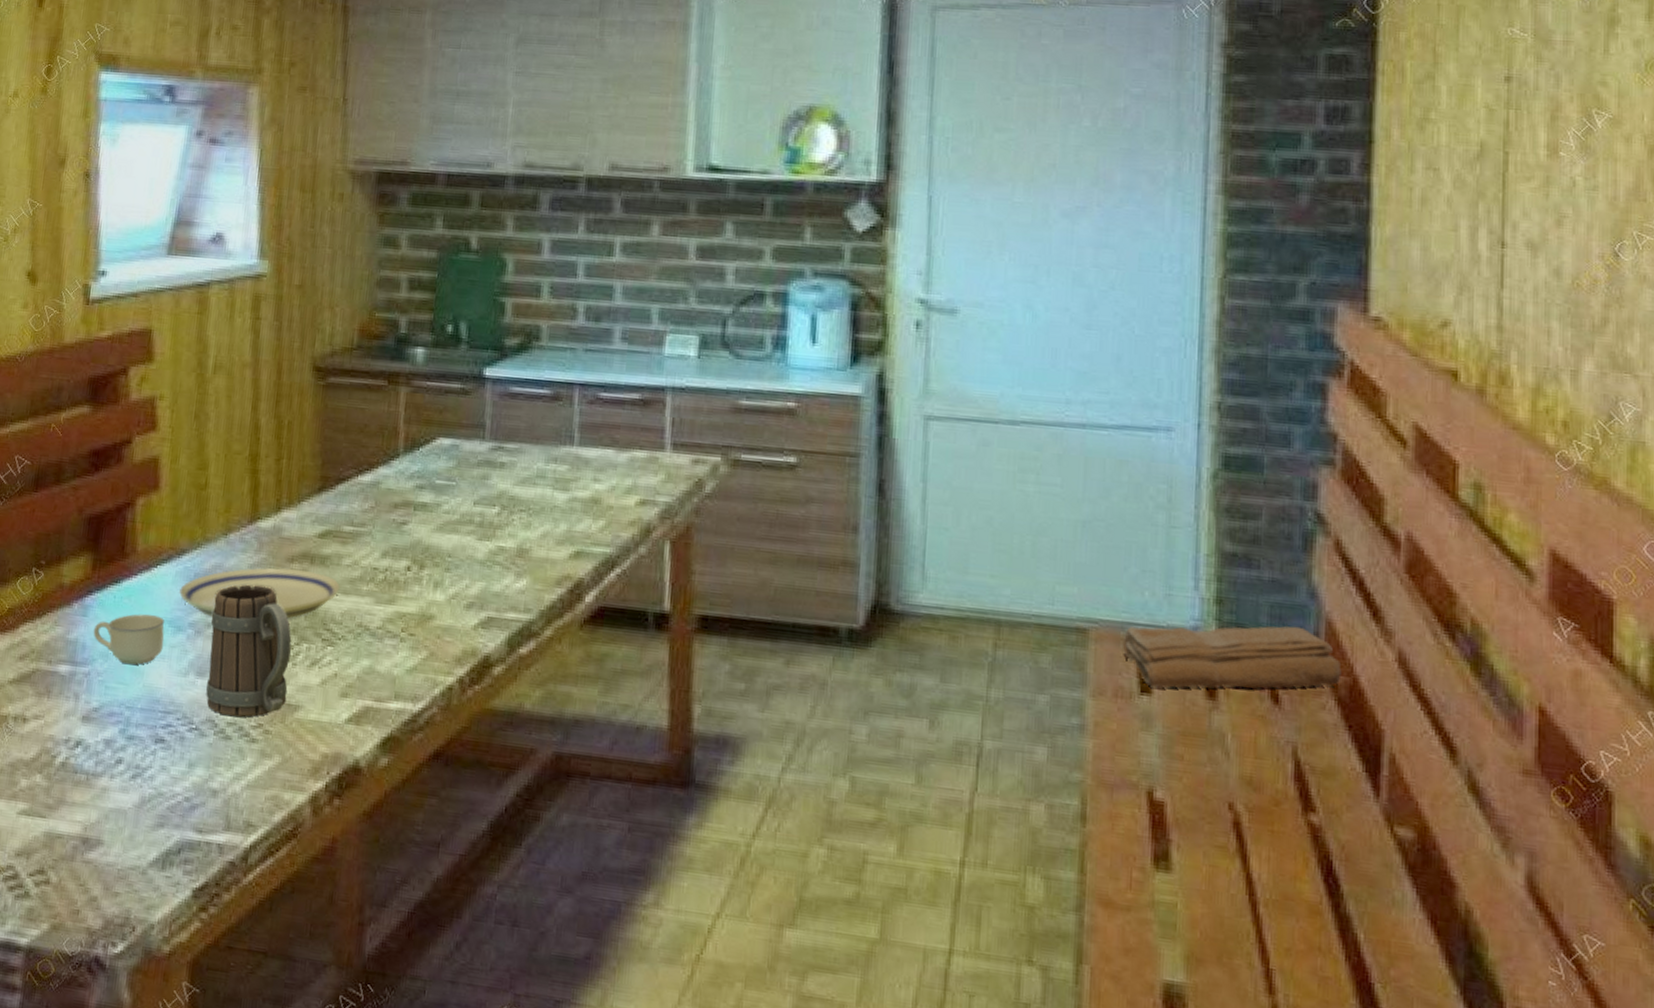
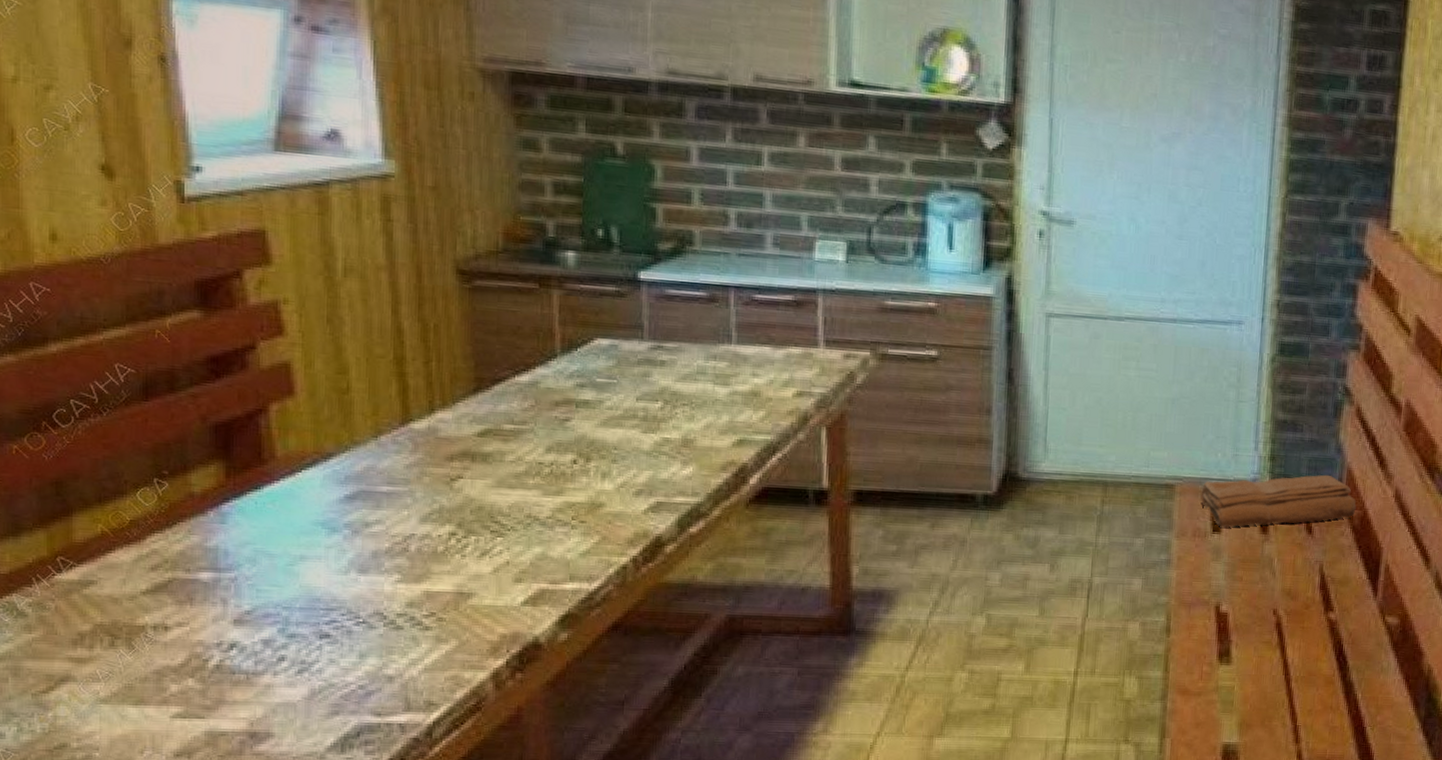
cup: present [93,614,165,665] -> none [235,518,319,568]
plate: present [179,567,340,619] -> none [330,467,505,517]
beer mug: present [206,584,292,718] -> none [368,483,459,609]

